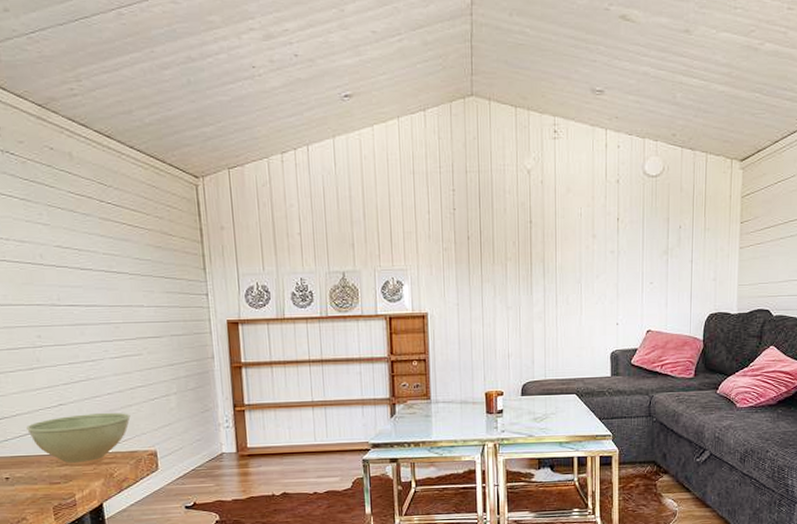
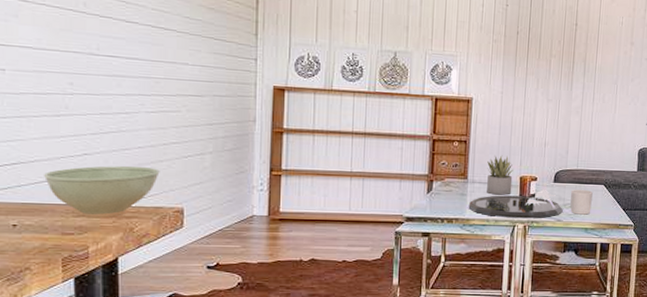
decorative tray: none [434,404,534,438] -> present [468,190,563,219]
succulent plant: none [449,371,478,414] -> present [487,155,513,195]
mug: none [540,400,564,428] -> present [570,189,593,215]

